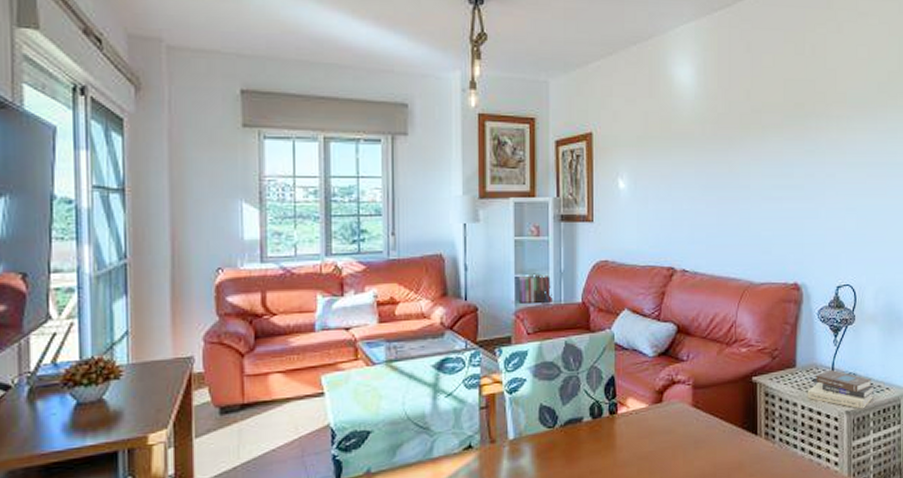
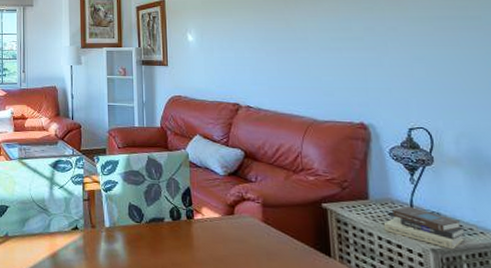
books: present [518,273,554,303] -> none [110,103,138,125]

